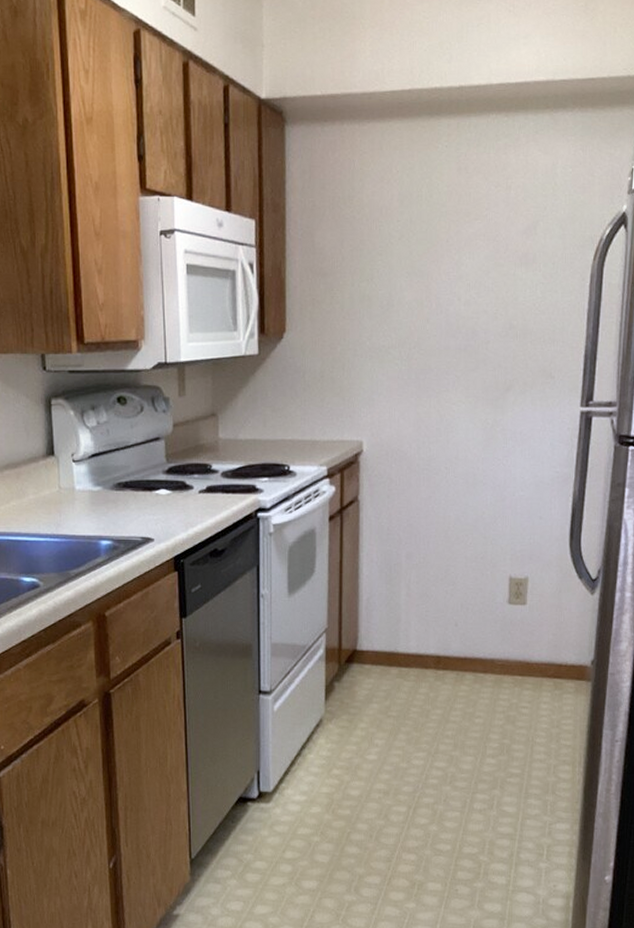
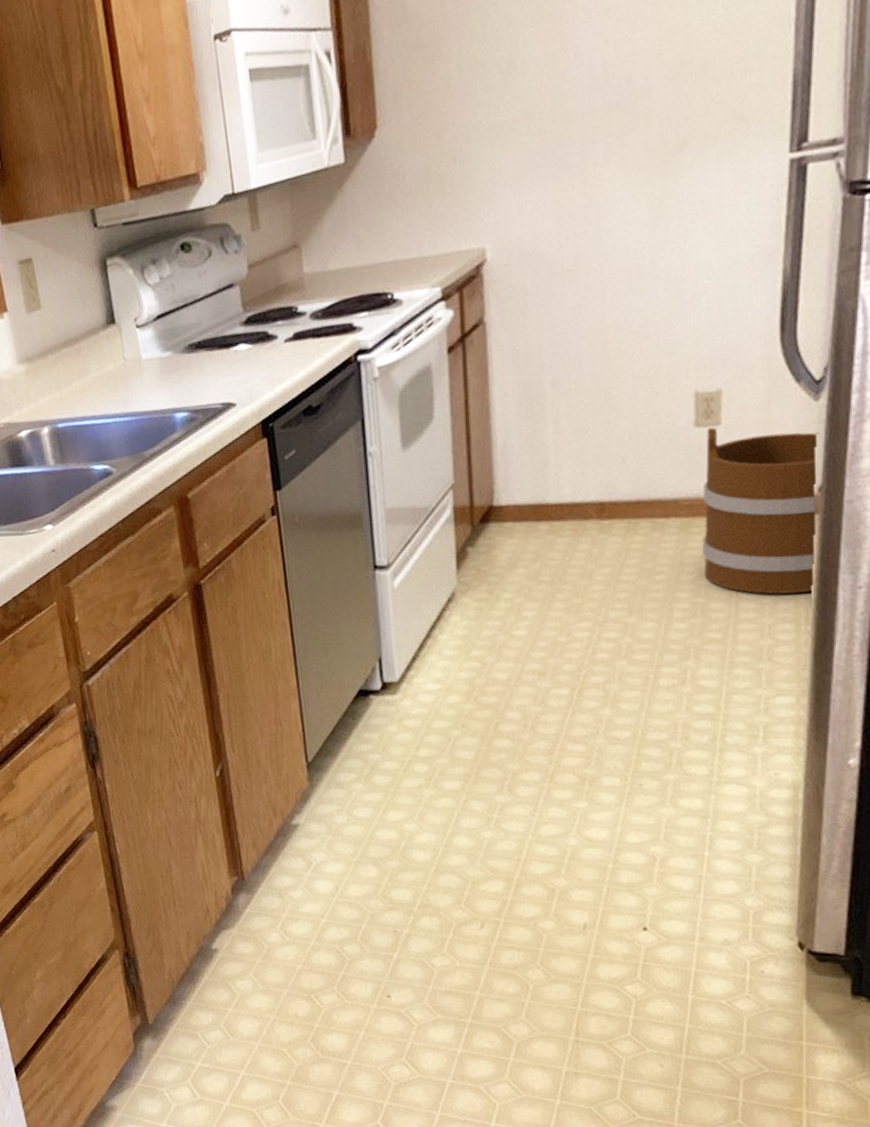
bucket: none [510,606,594,742] -> present [702,427,820,595]

